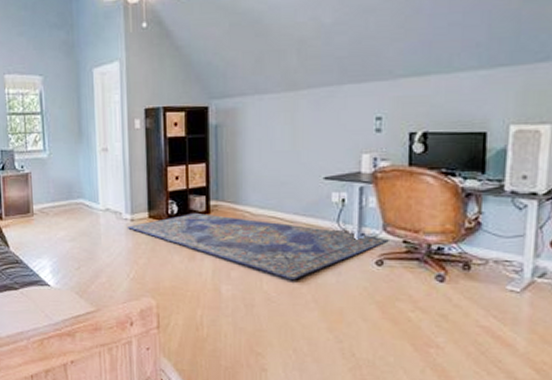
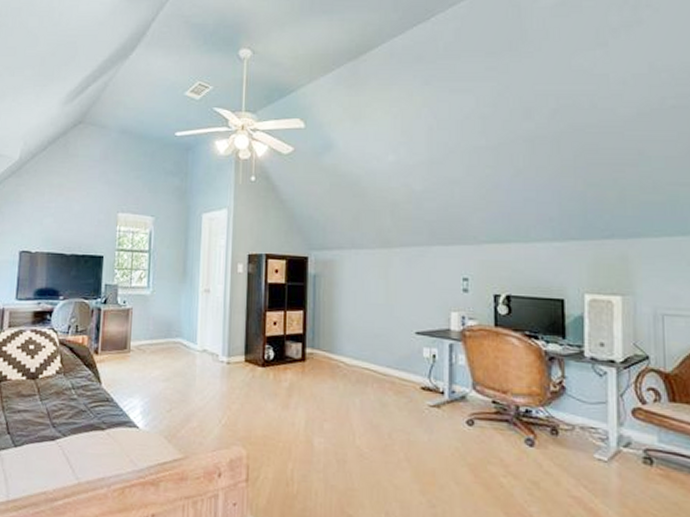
rug: present [127,212,389,281] -> none [222,359,479,437]

